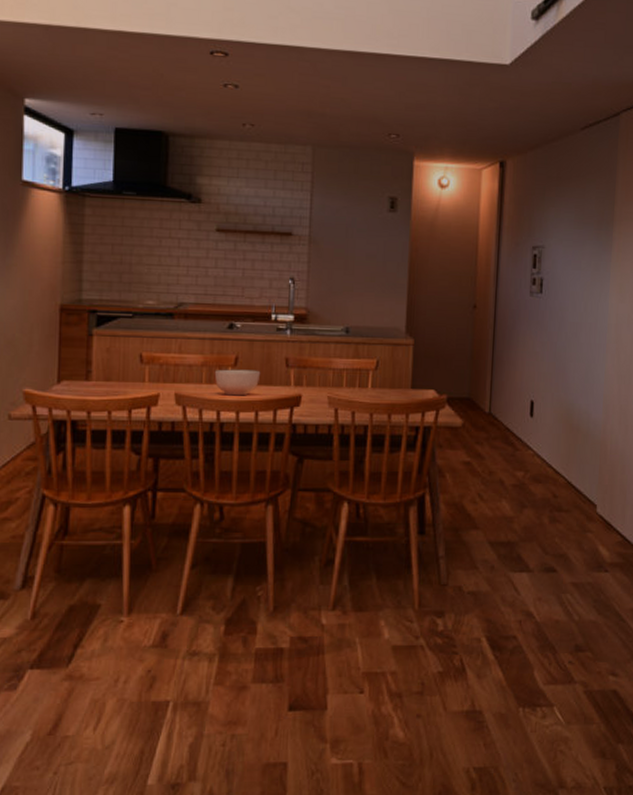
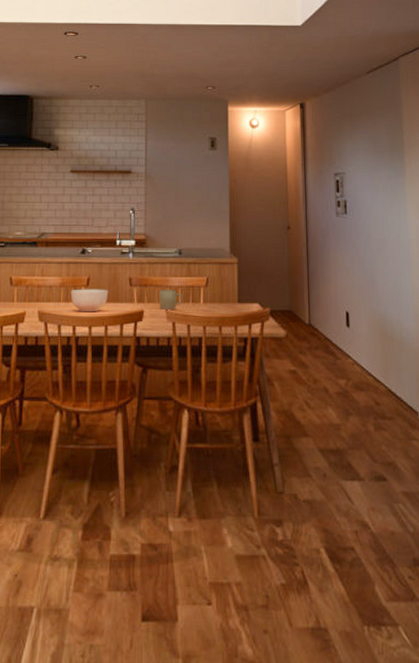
mug: none [320,372,348,396] -> present [159,289,183,311]

